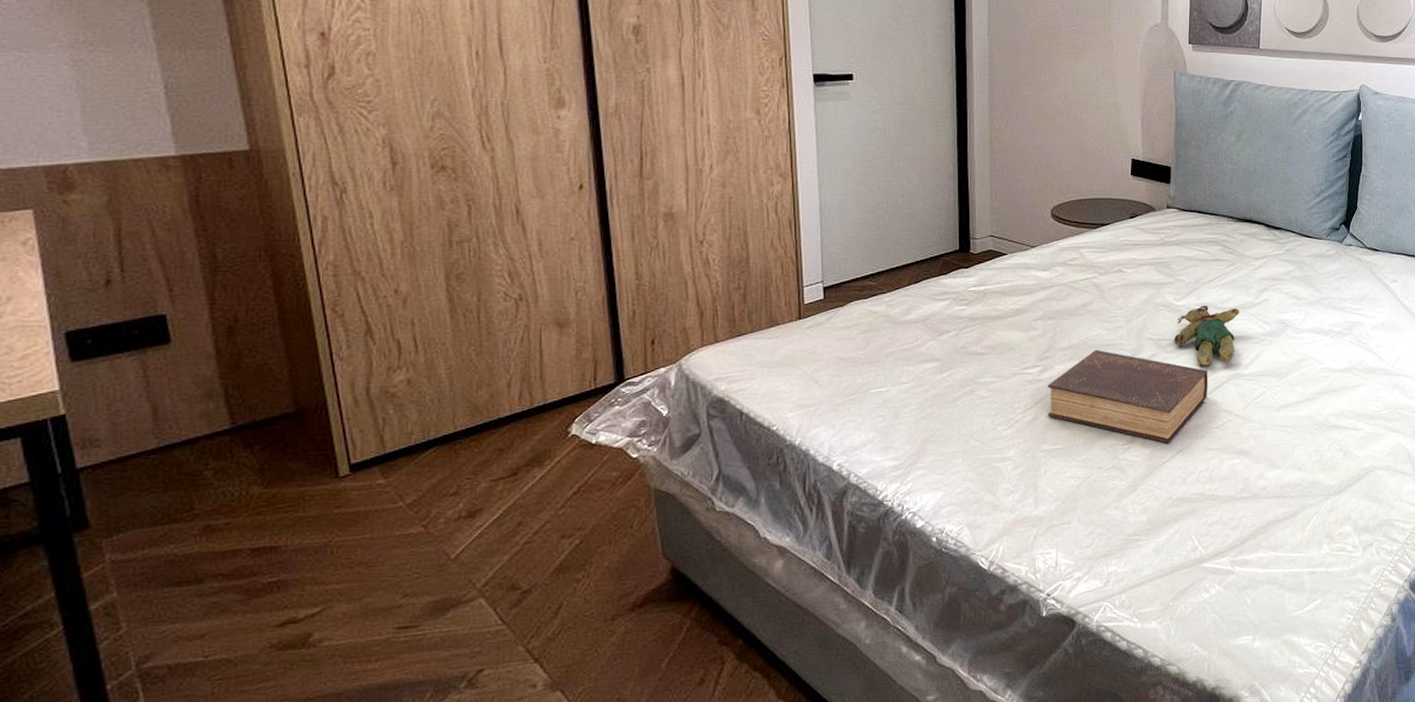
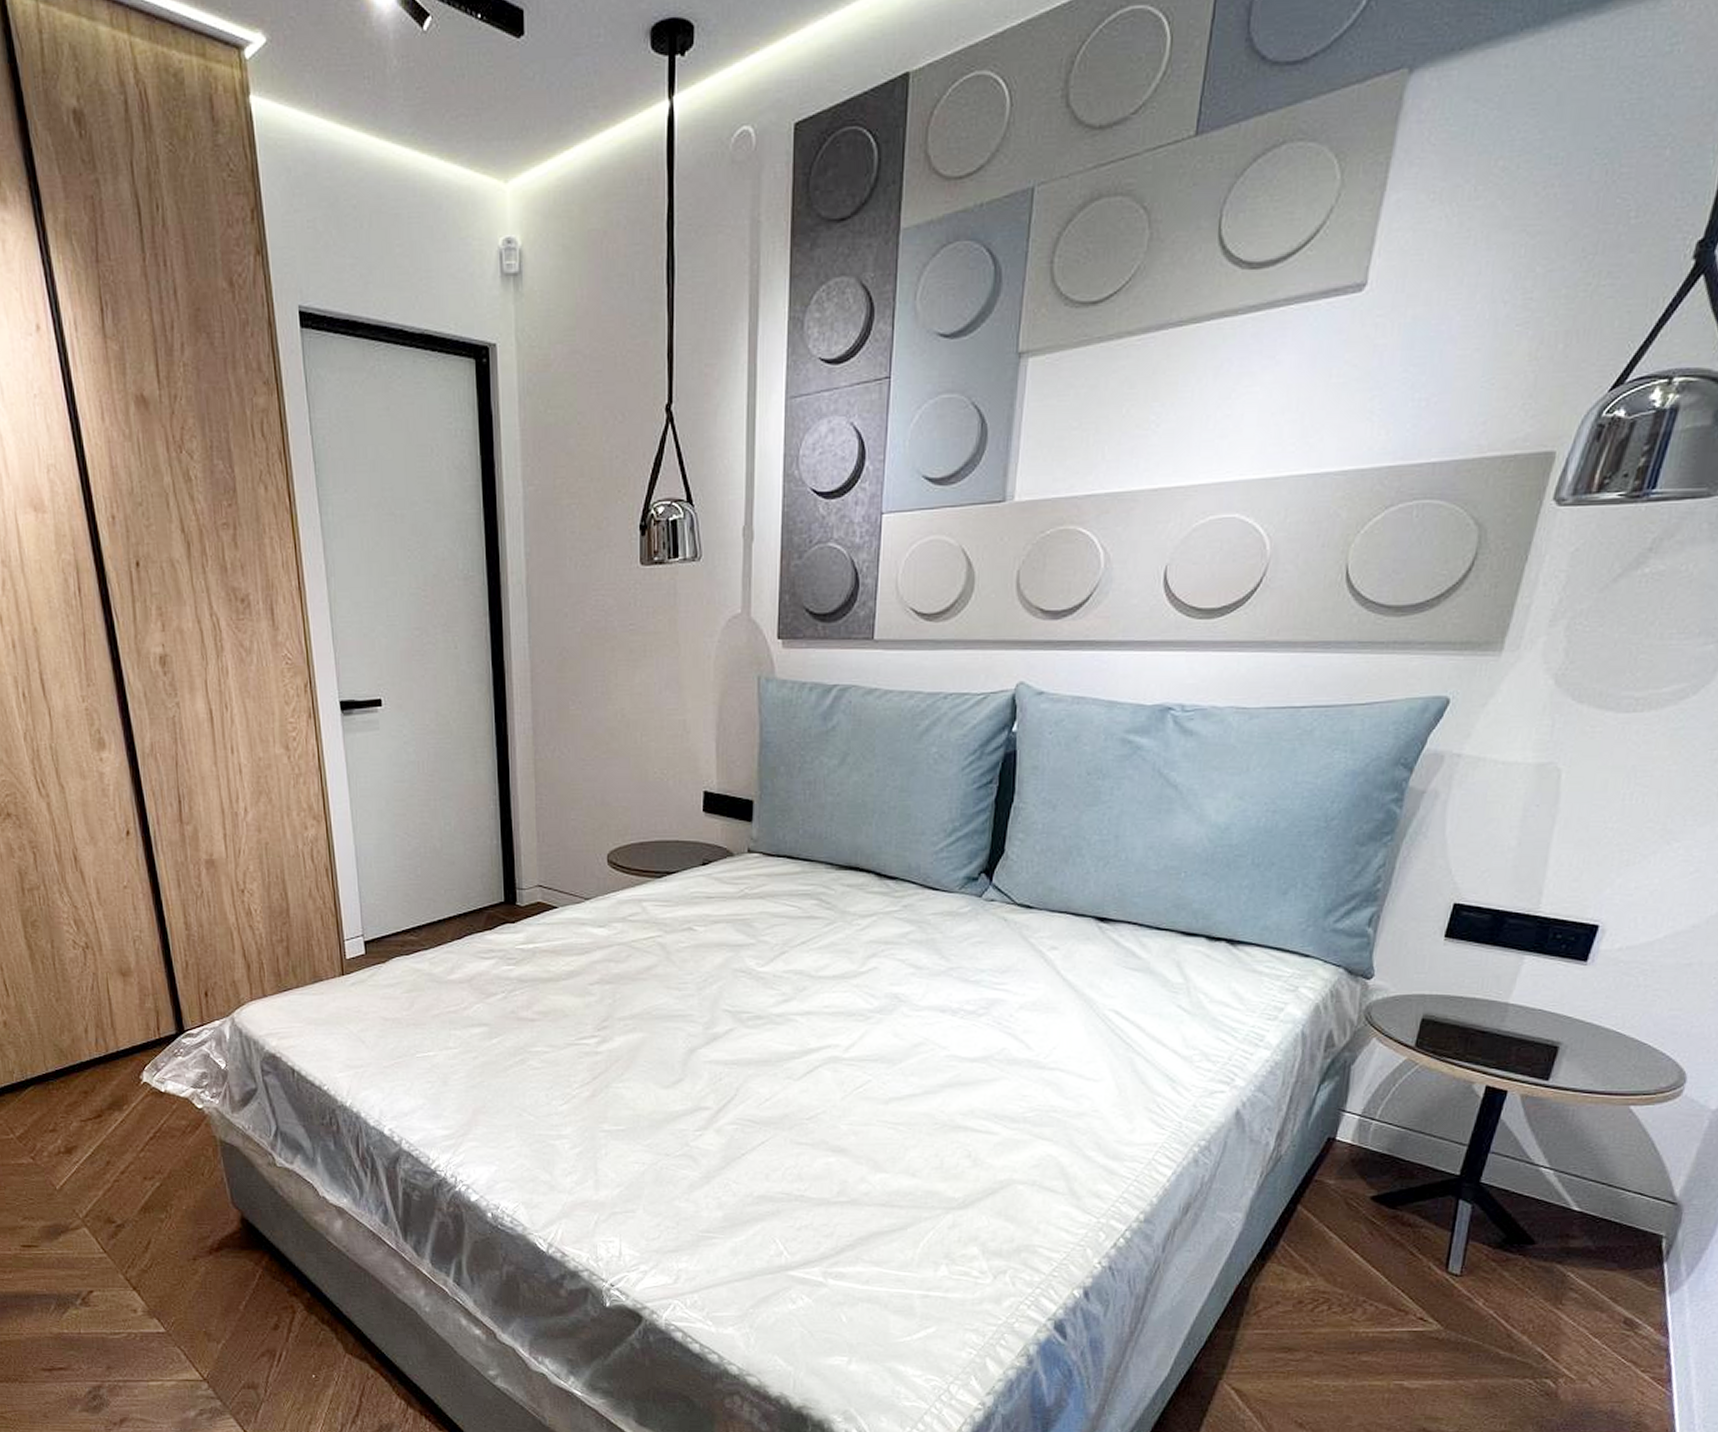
book: present [1047,349,1208,444] -> none [607,1020,798,1133]
teddy bear: present [1173,305,1240,366] -> none [755,972,840,1045]

